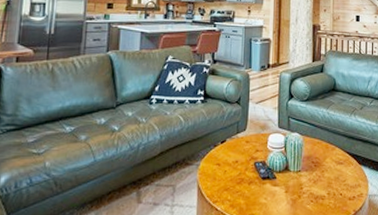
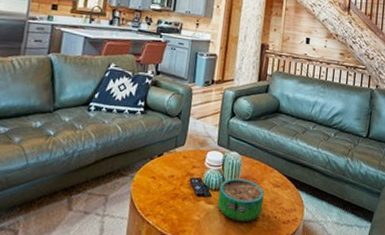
decorative bowl: none [283,159,328,202] -> present [218,178,264,222]

